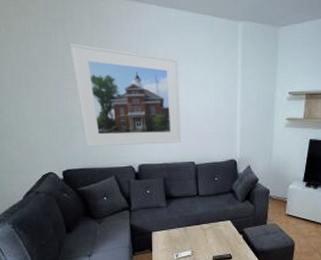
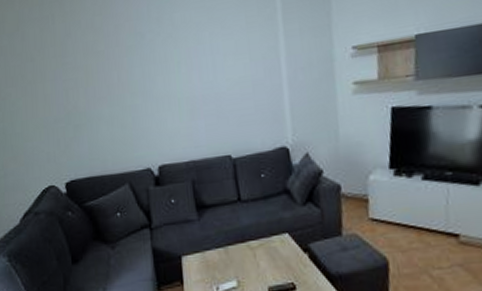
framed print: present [69,43,181,147] -> none [68,24,211,149]

